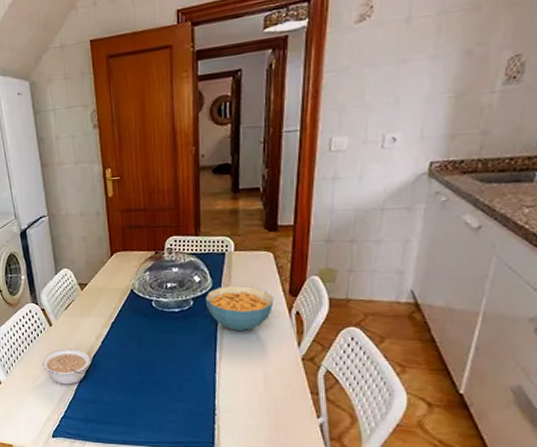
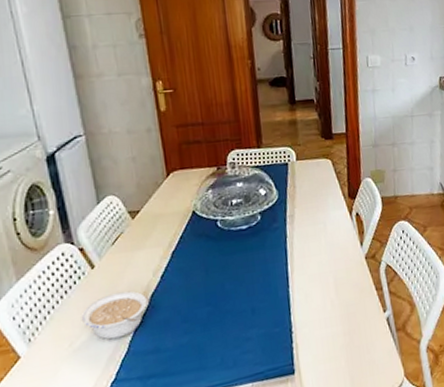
cereal bowl: present [205,285,274,330] -> none [272,193,336,240]

